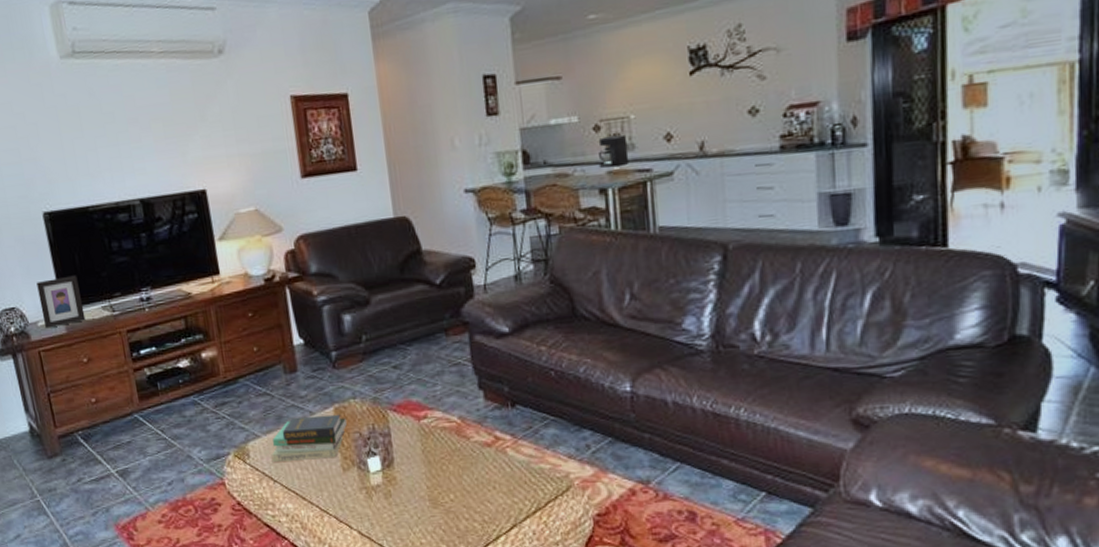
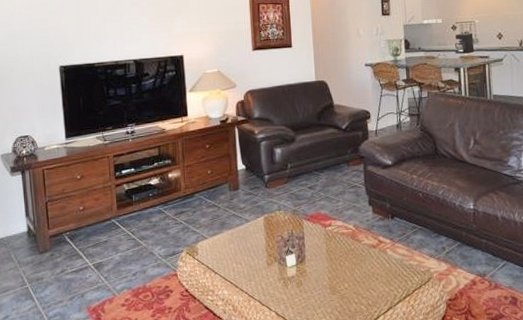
picture frame: present [36,275,86,329] -> none [48,113,83,152]
books: present [271,414,347,462] -> none [214,222,273,258]

